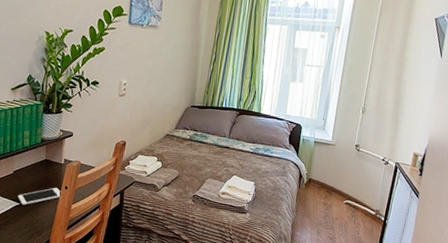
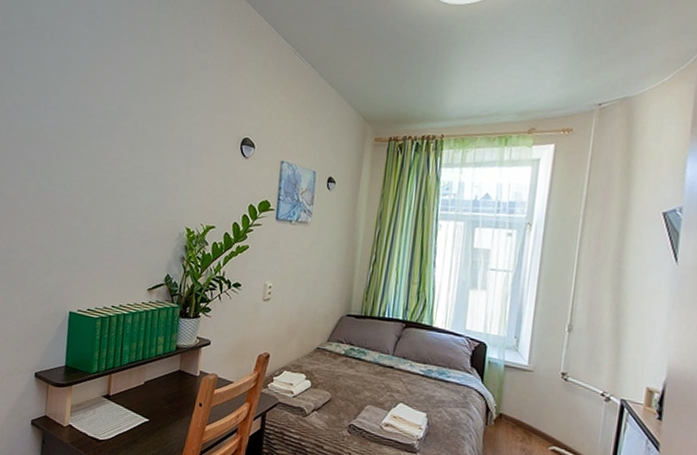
cell phone: present [17,188,62,206] -> none [147,404,195,423]

